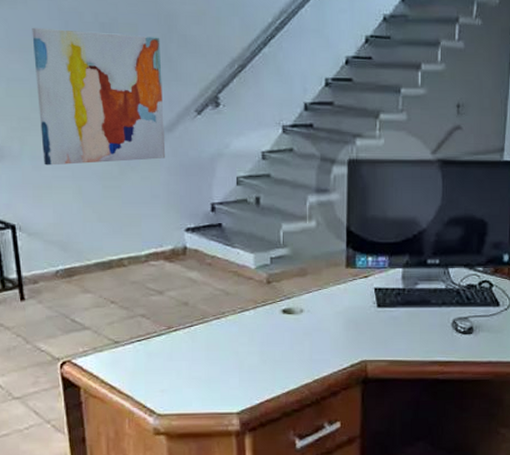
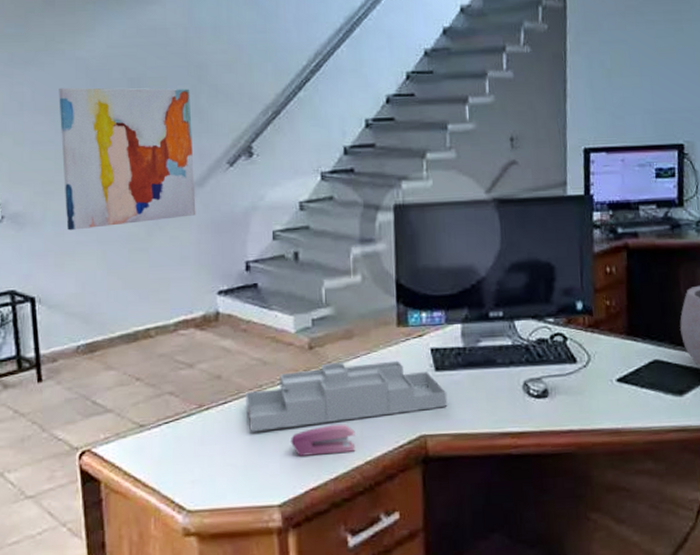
desk organizer: none [210,296,386,352] -> present [246,360,448,432]
stapler: none [249,348,305,373] -> present [291,424,356,456]

